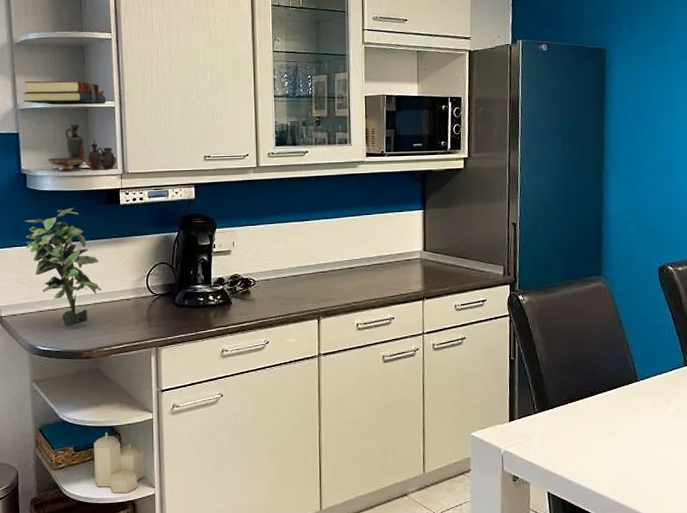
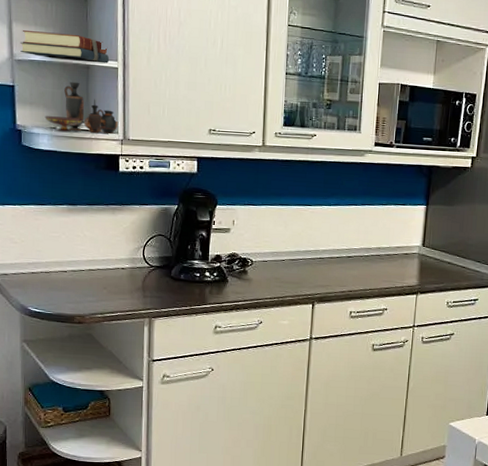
potted plant: present [25,207,102,328] -> none [19,169,97,291]
candle: present [93,432,144,494] -> none [82,395,132,455]

